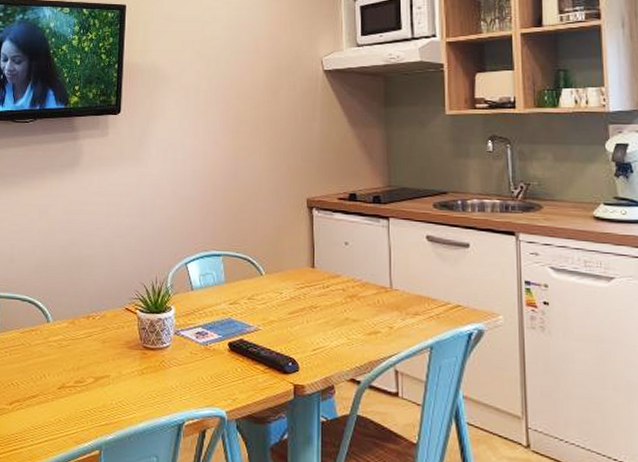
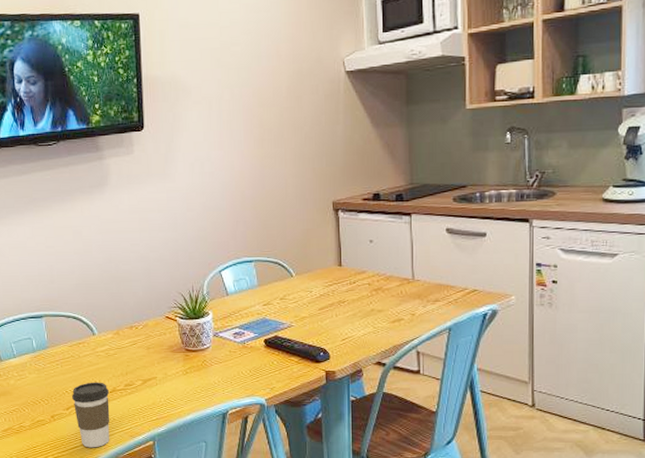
coffee cup: none [17,375,57,453] -> present [72,382,110,448]

